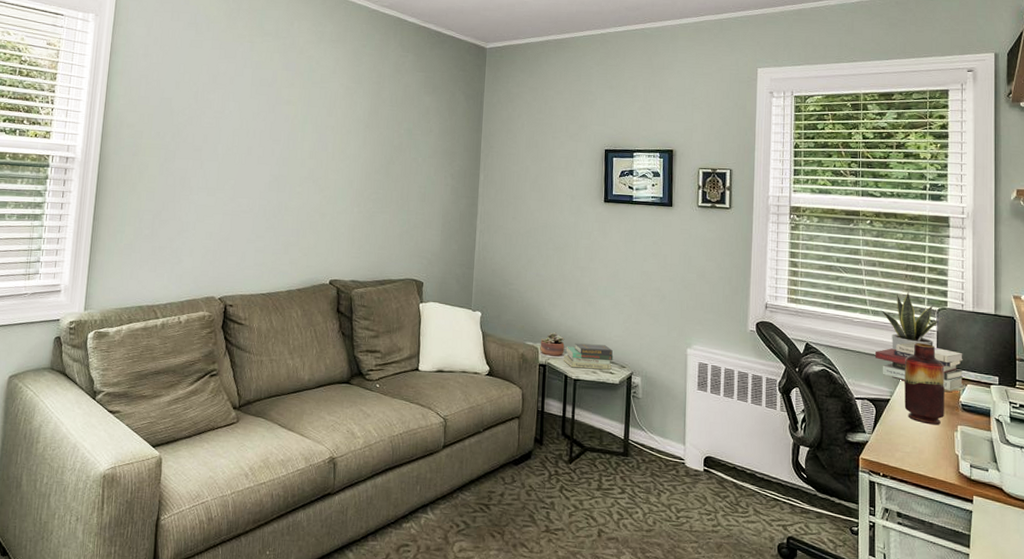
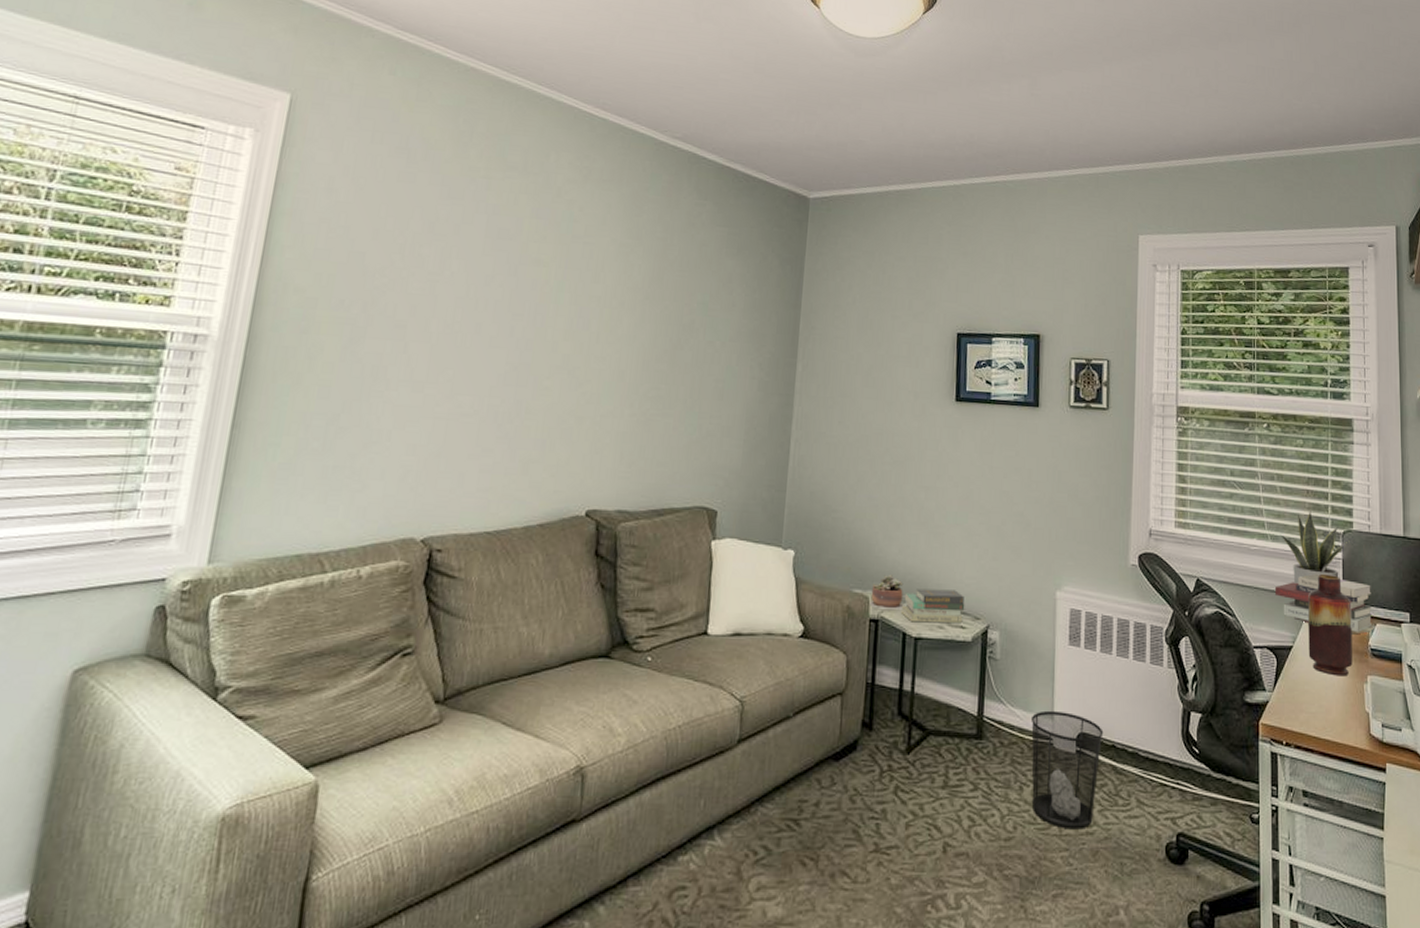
waste bin: none [666,438,726,528] -> present [1030,710,1104,830]

